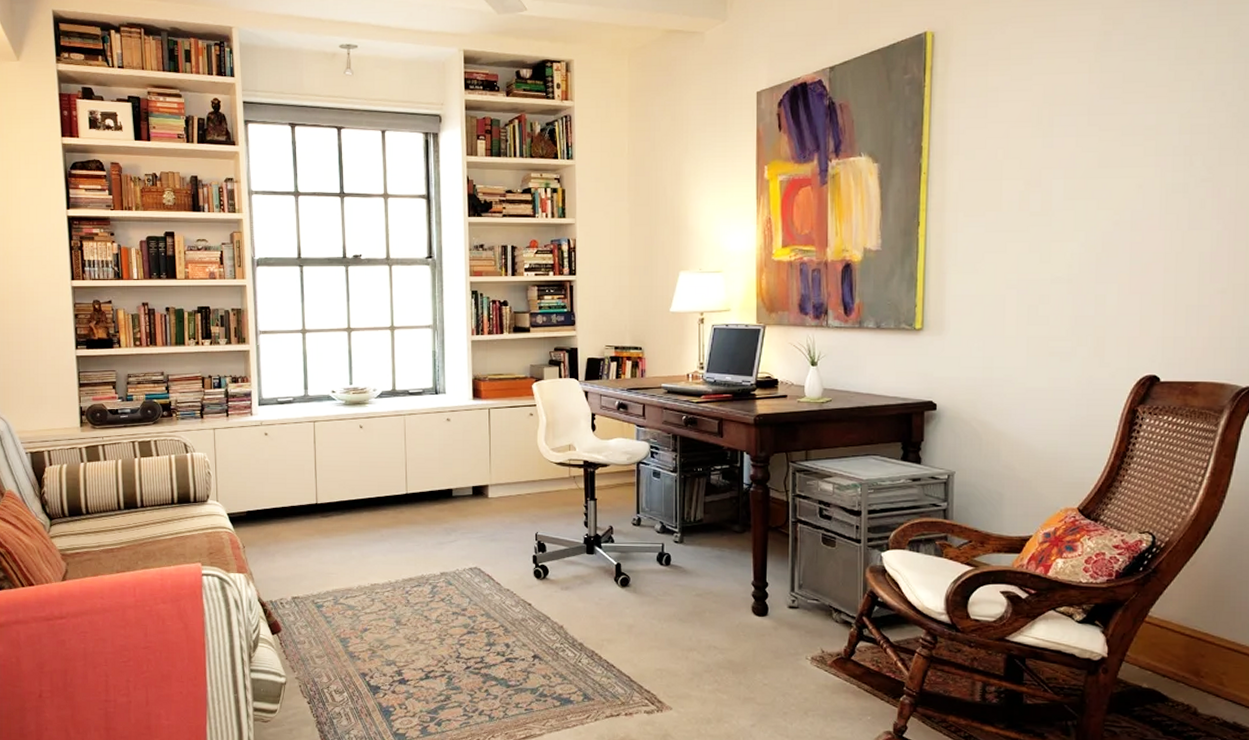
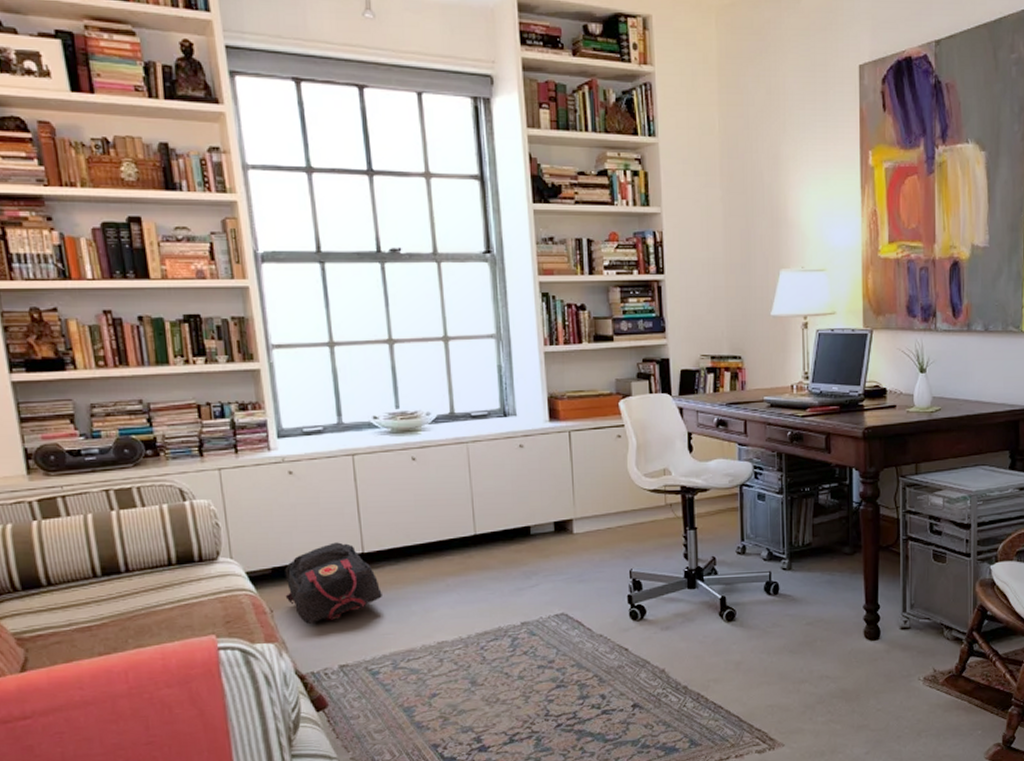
backpack: none [255,493,329,560] -> present [285,542,382,624]

